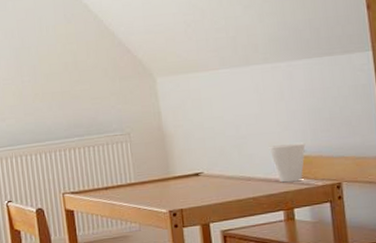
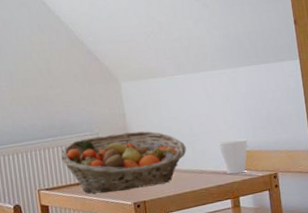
fruit basket: none [87,131,231,199] -> present [60,131,187,194]

